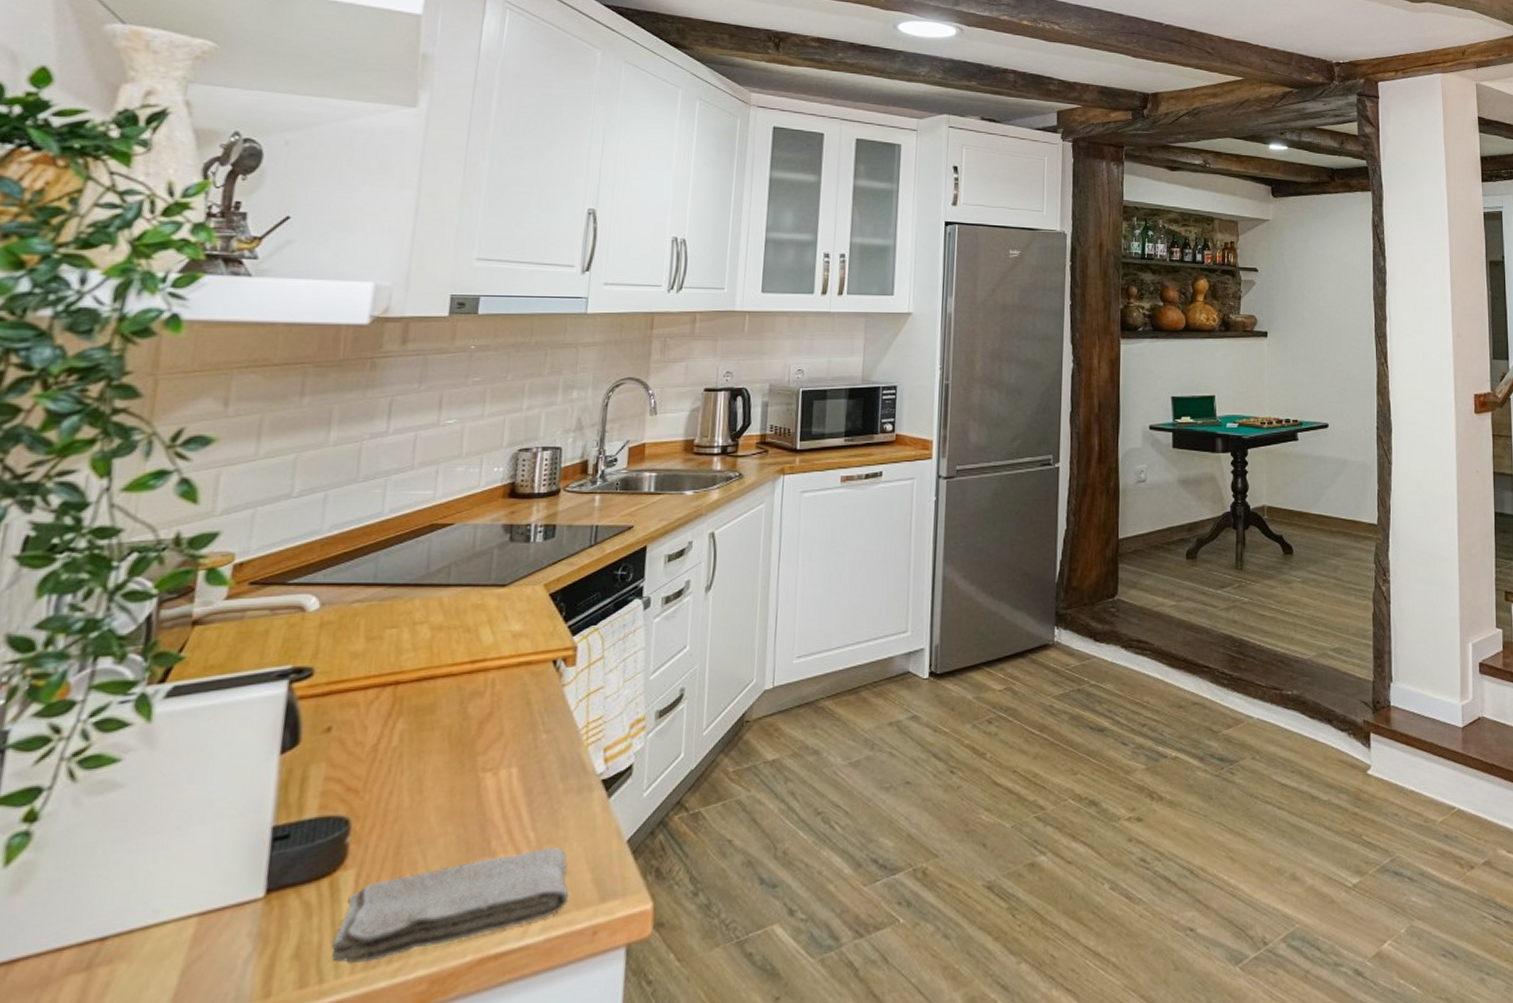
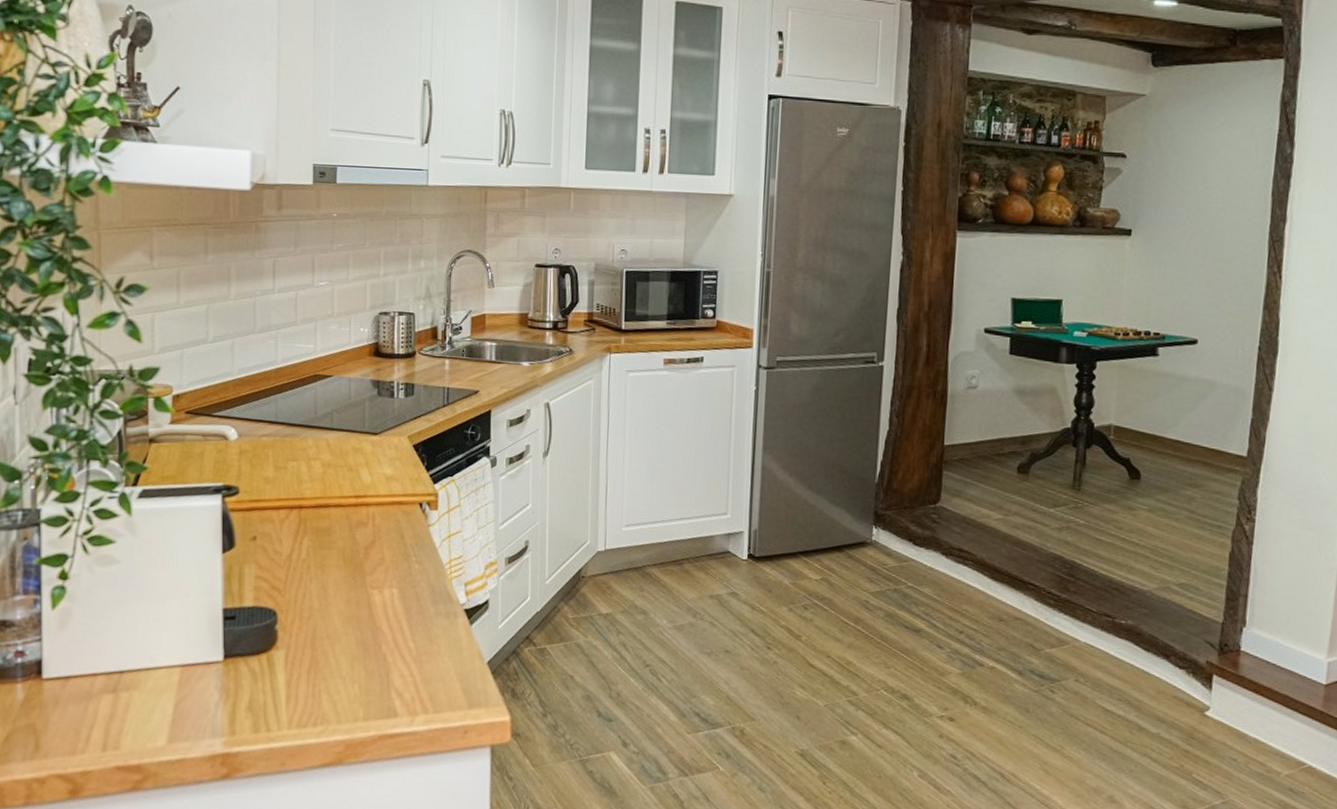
washcloth: present [331,848,569,964] -> none [274,658,444,723]

